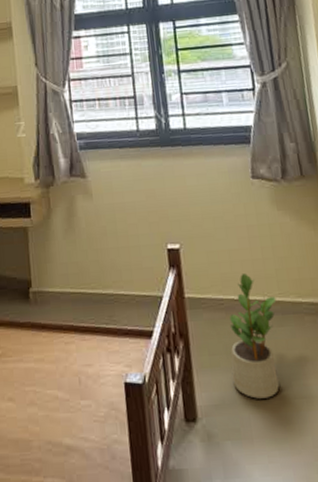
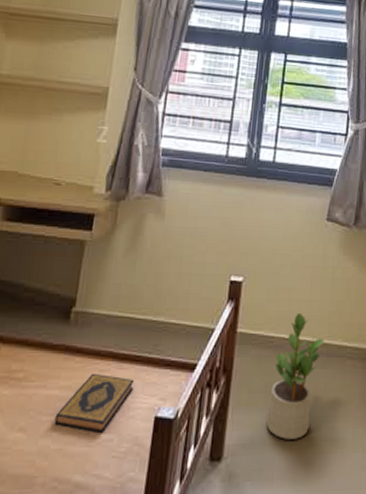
hardback book: none [36,345,100,399] -> present [54,373,135,432]

